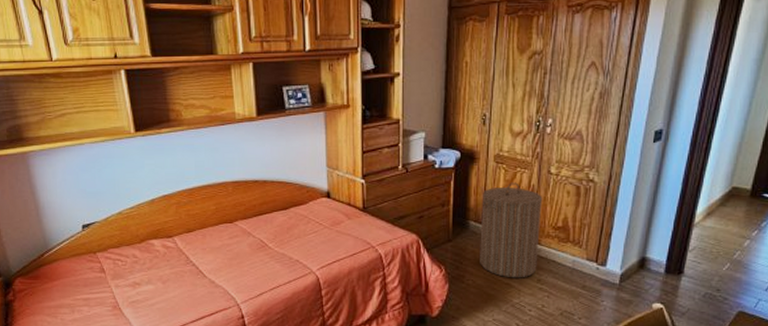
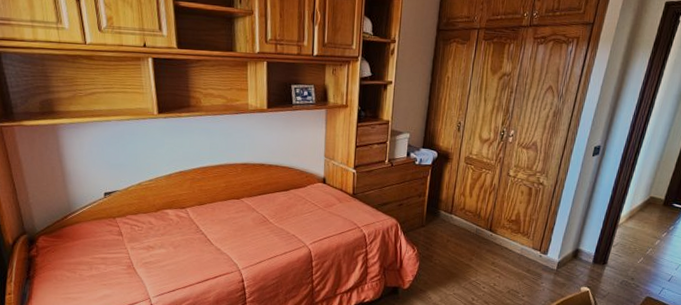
laundry hamper: present [480,182,543,278] -> none [446,181,502,261]

